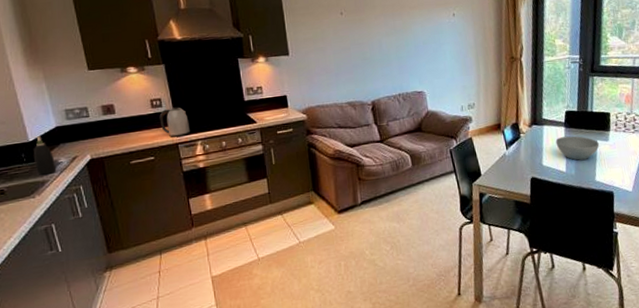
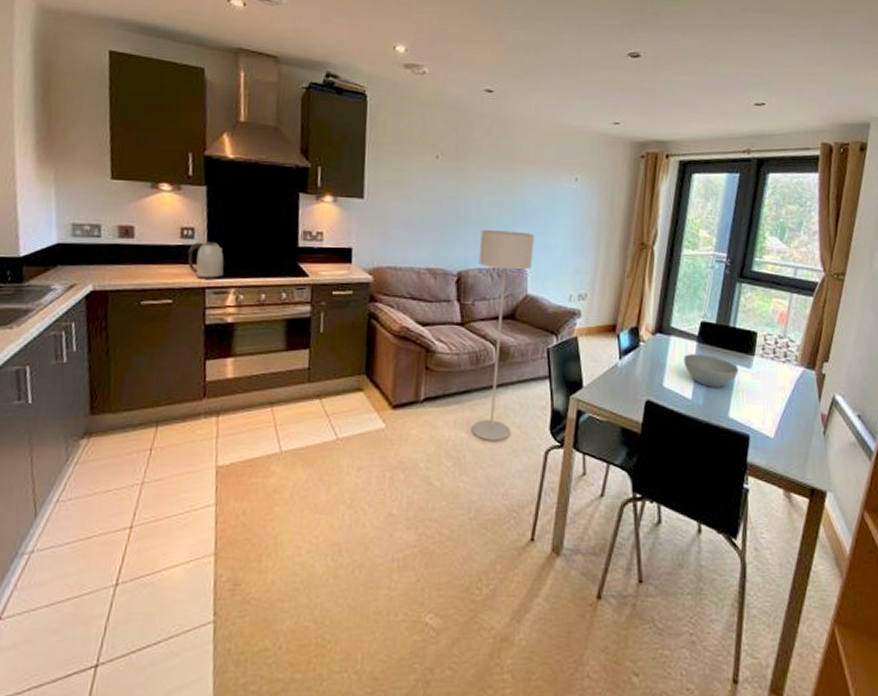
soap dispenser: present [33,136,56,176] -> none [20,251,47,303]
floor lamp: none [385,62,432,227] -> present [472,230,535,441]

